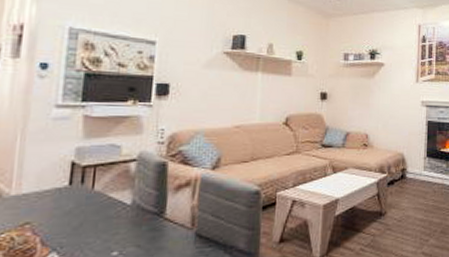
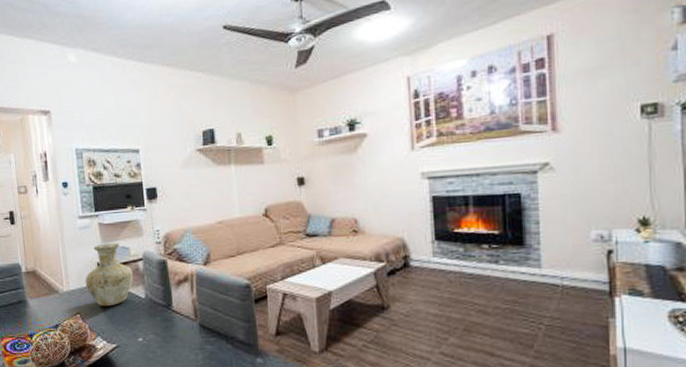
vase: none [47,139,121,214] -> present [85,242,134,306]

